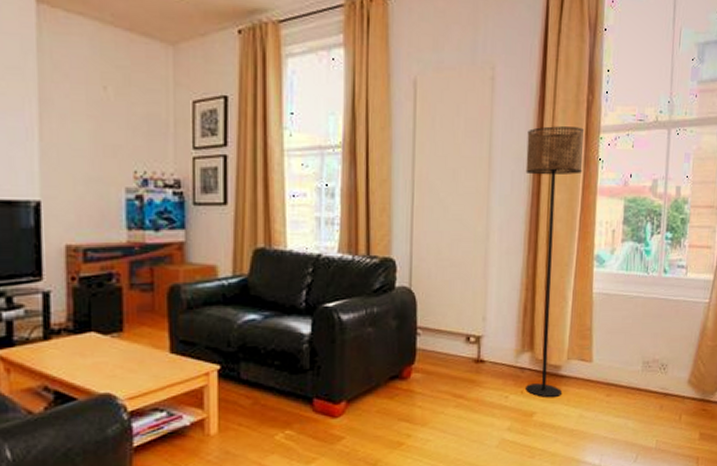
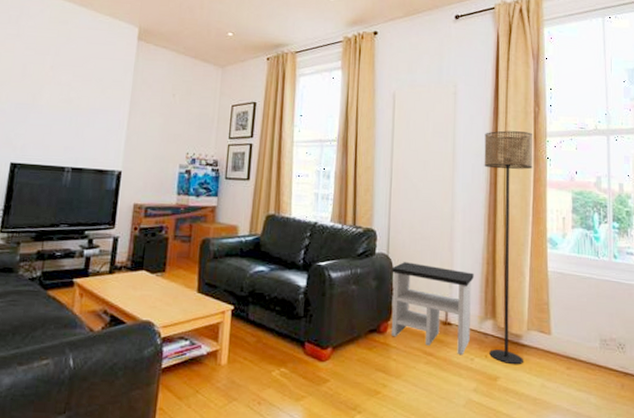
side table: none [415,295,511,394] -> present [391,262,474,356]

